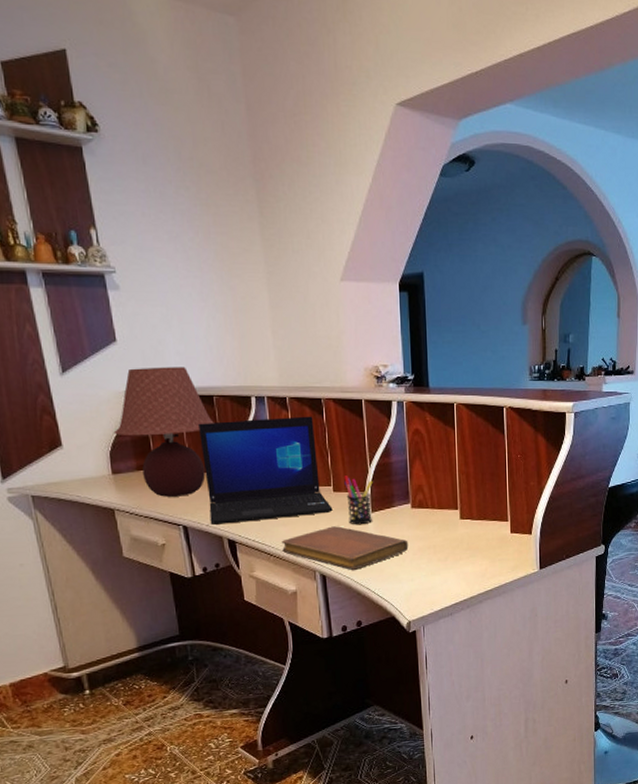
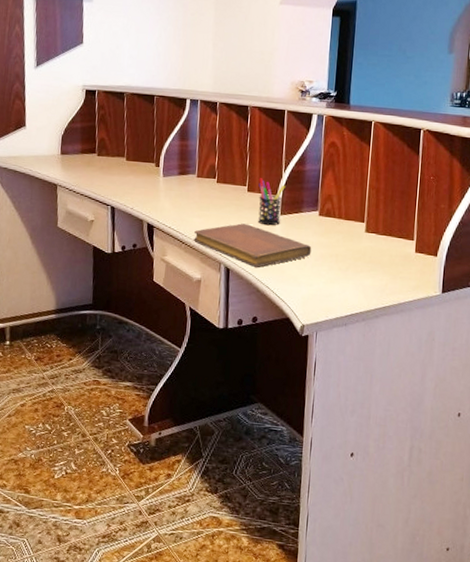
table lamp: present [113,367,214,497] -> none [68,67,152,180]
laptop: present [197,416,333,525] -> none [135,118,245,211]

